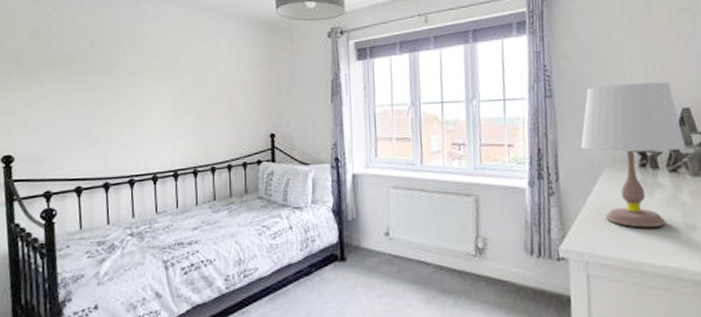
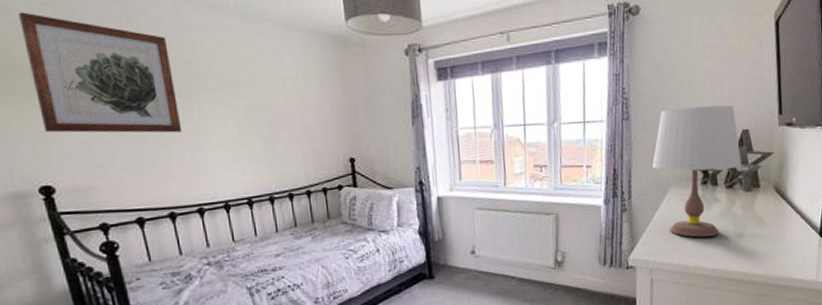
wall art: none [14,9,126,109] -> present [19,12,183,133]

